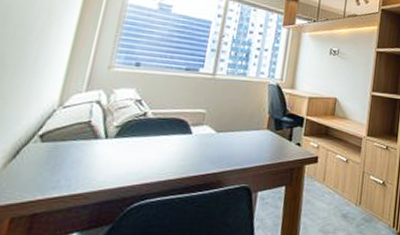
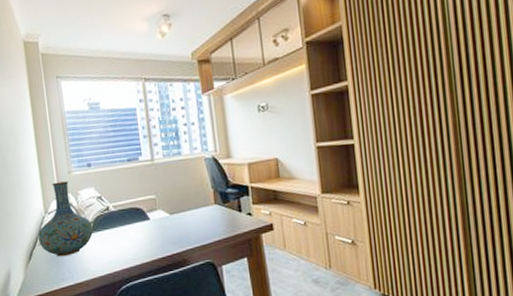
vase: none [35,74,120,161] -> present [38,181,93,257]

